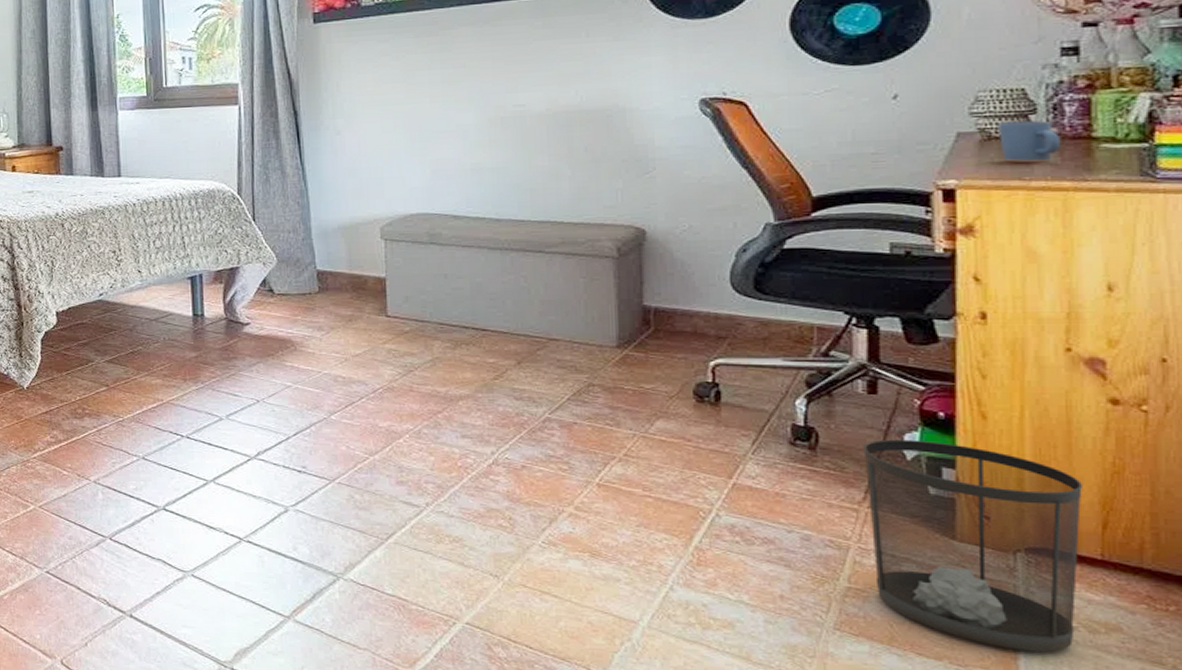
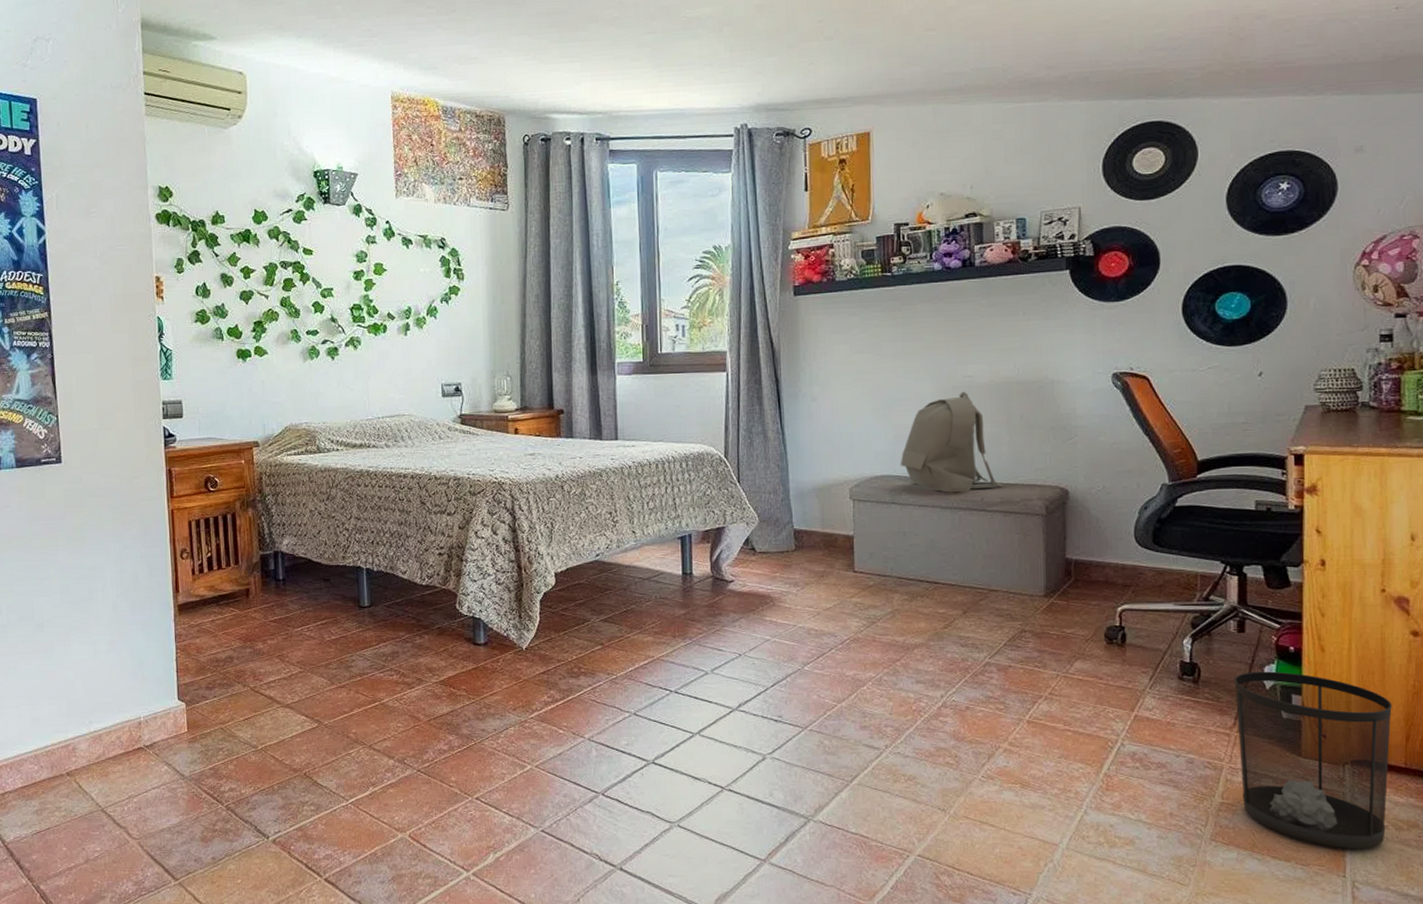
backpack: none [439,121,564,233] -> present [900,391,1003,493]
mug: present [997,120,1062,163] -> none [1334,396,1380,432]

